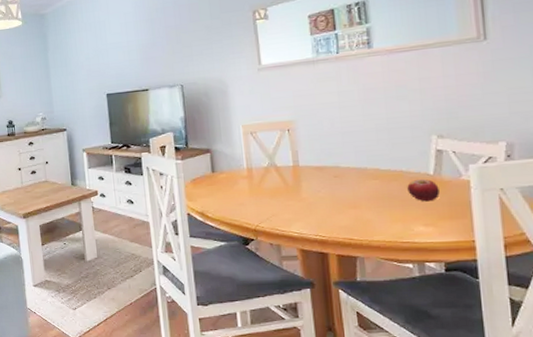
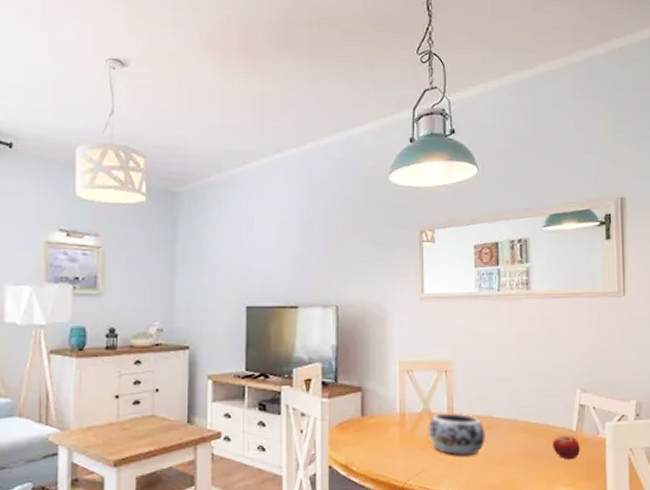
decorative bowl: none [275,164,334,202] -> present [428,413,485,456]

